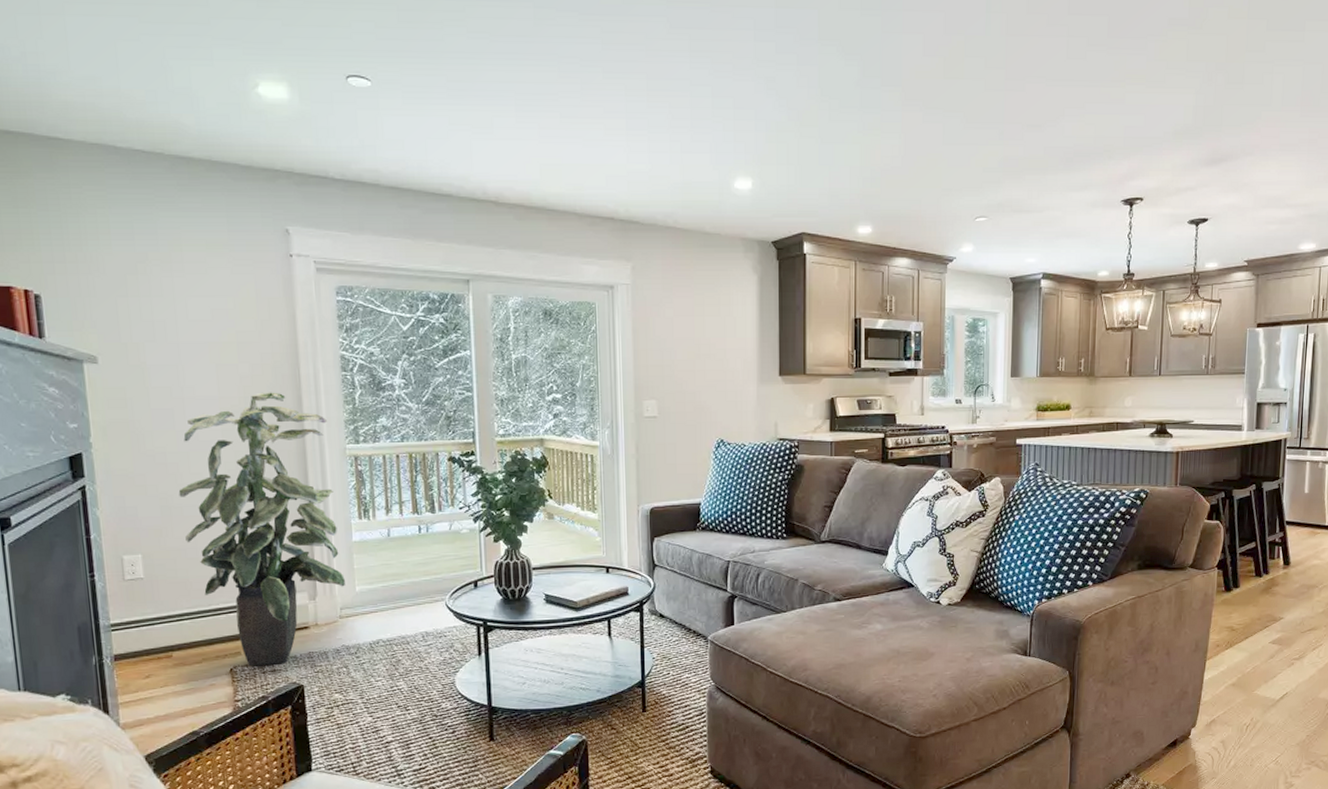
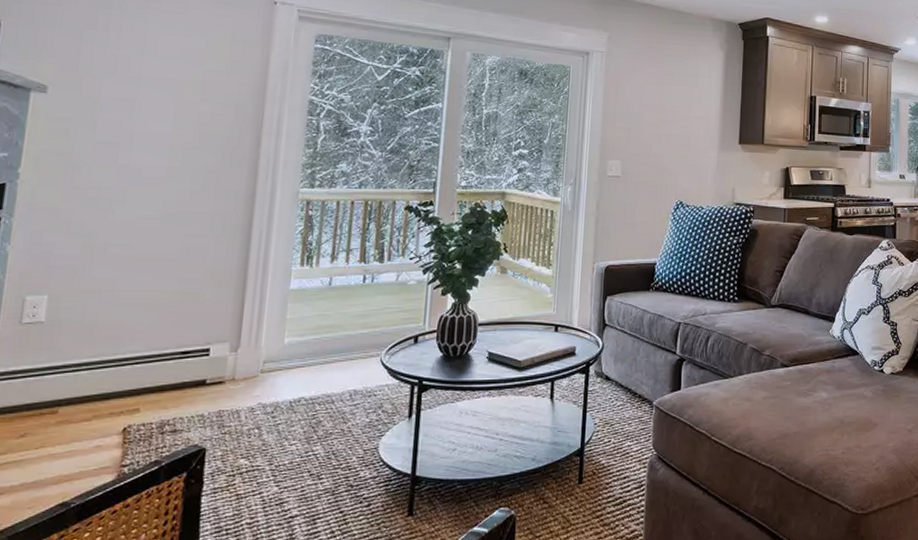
indoor plant: present [178,392,345,667] -> none [102,131,284,426]

